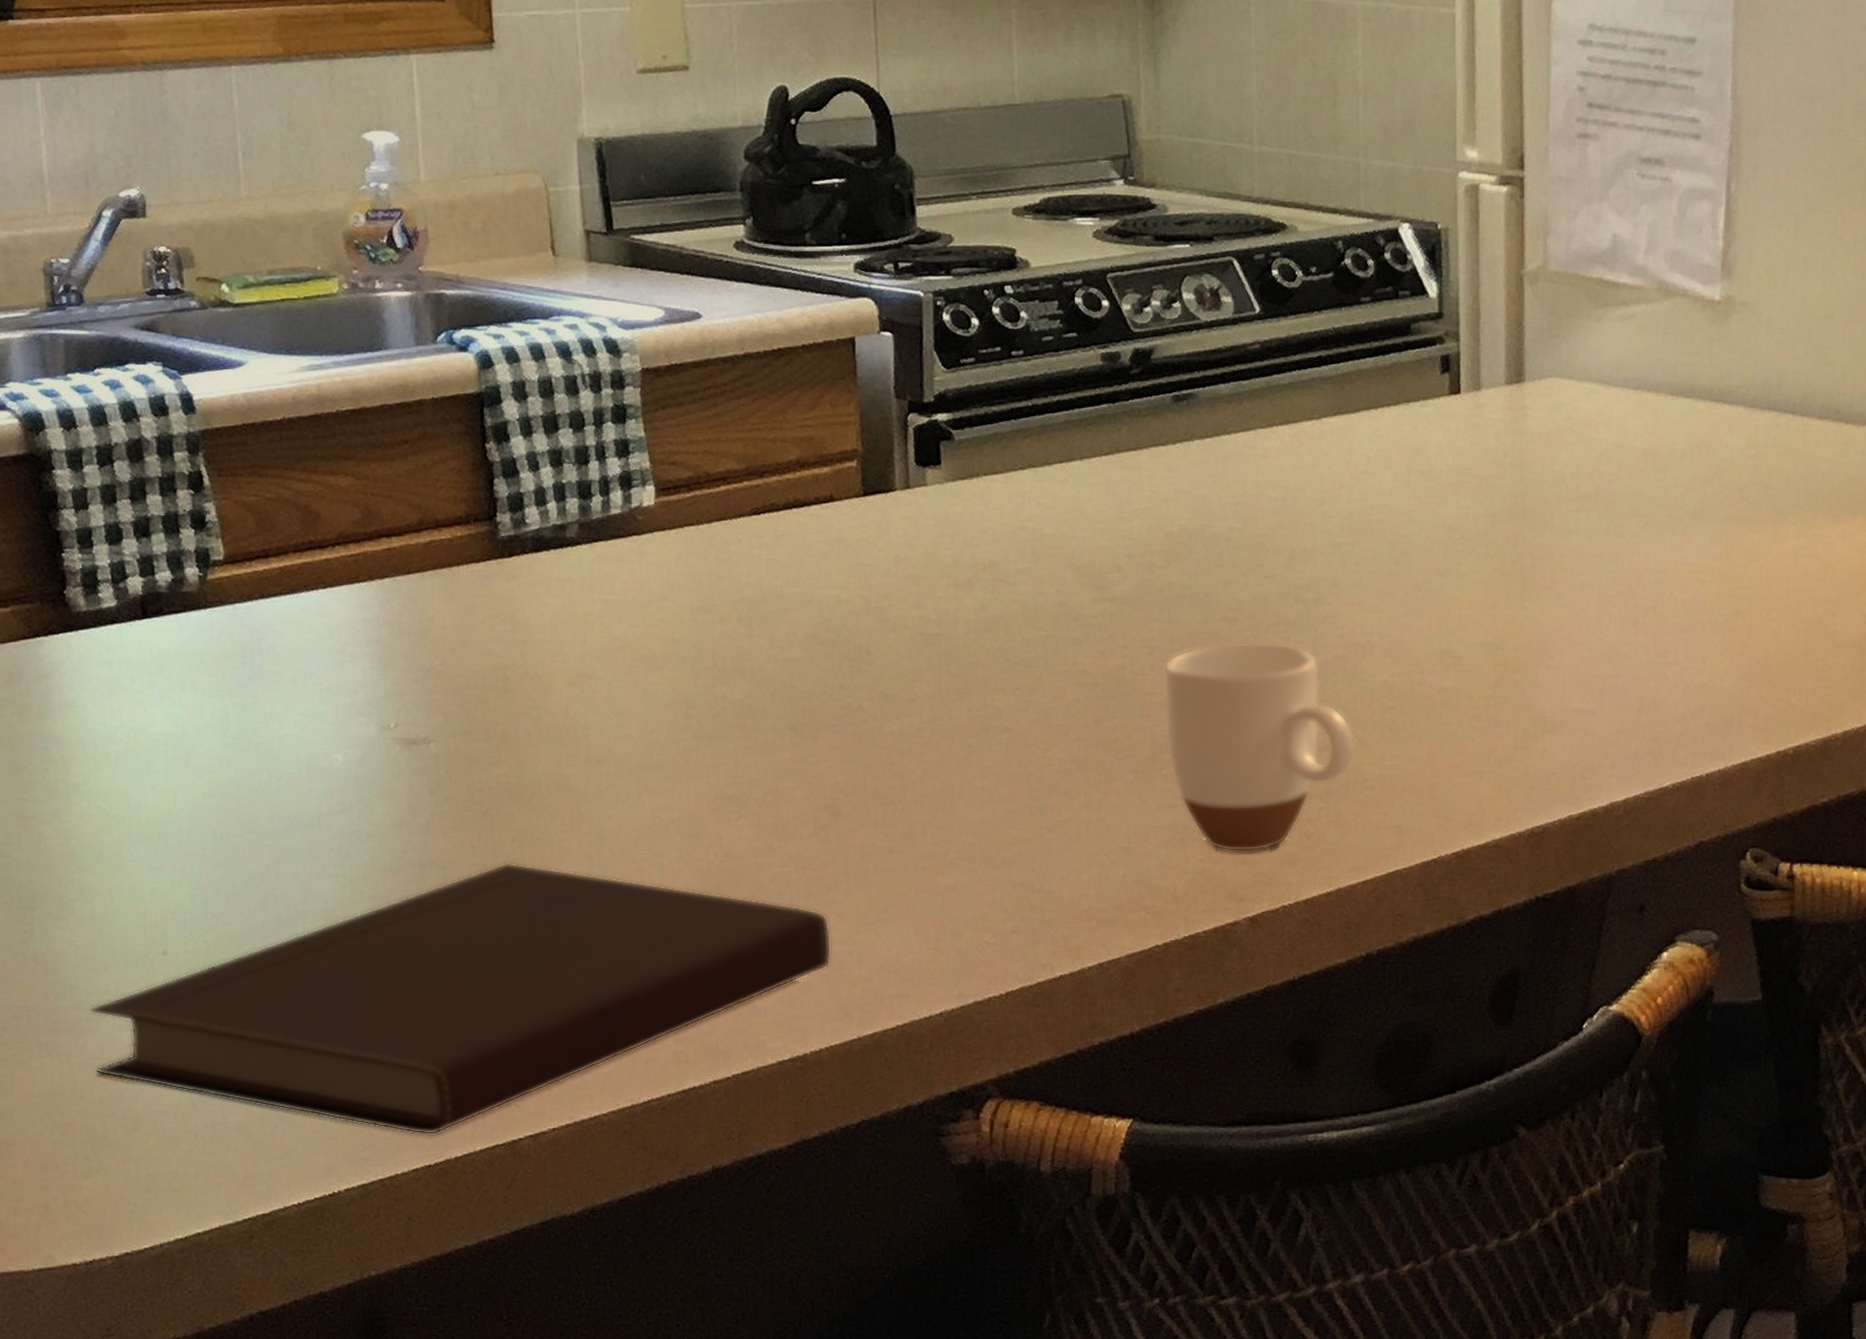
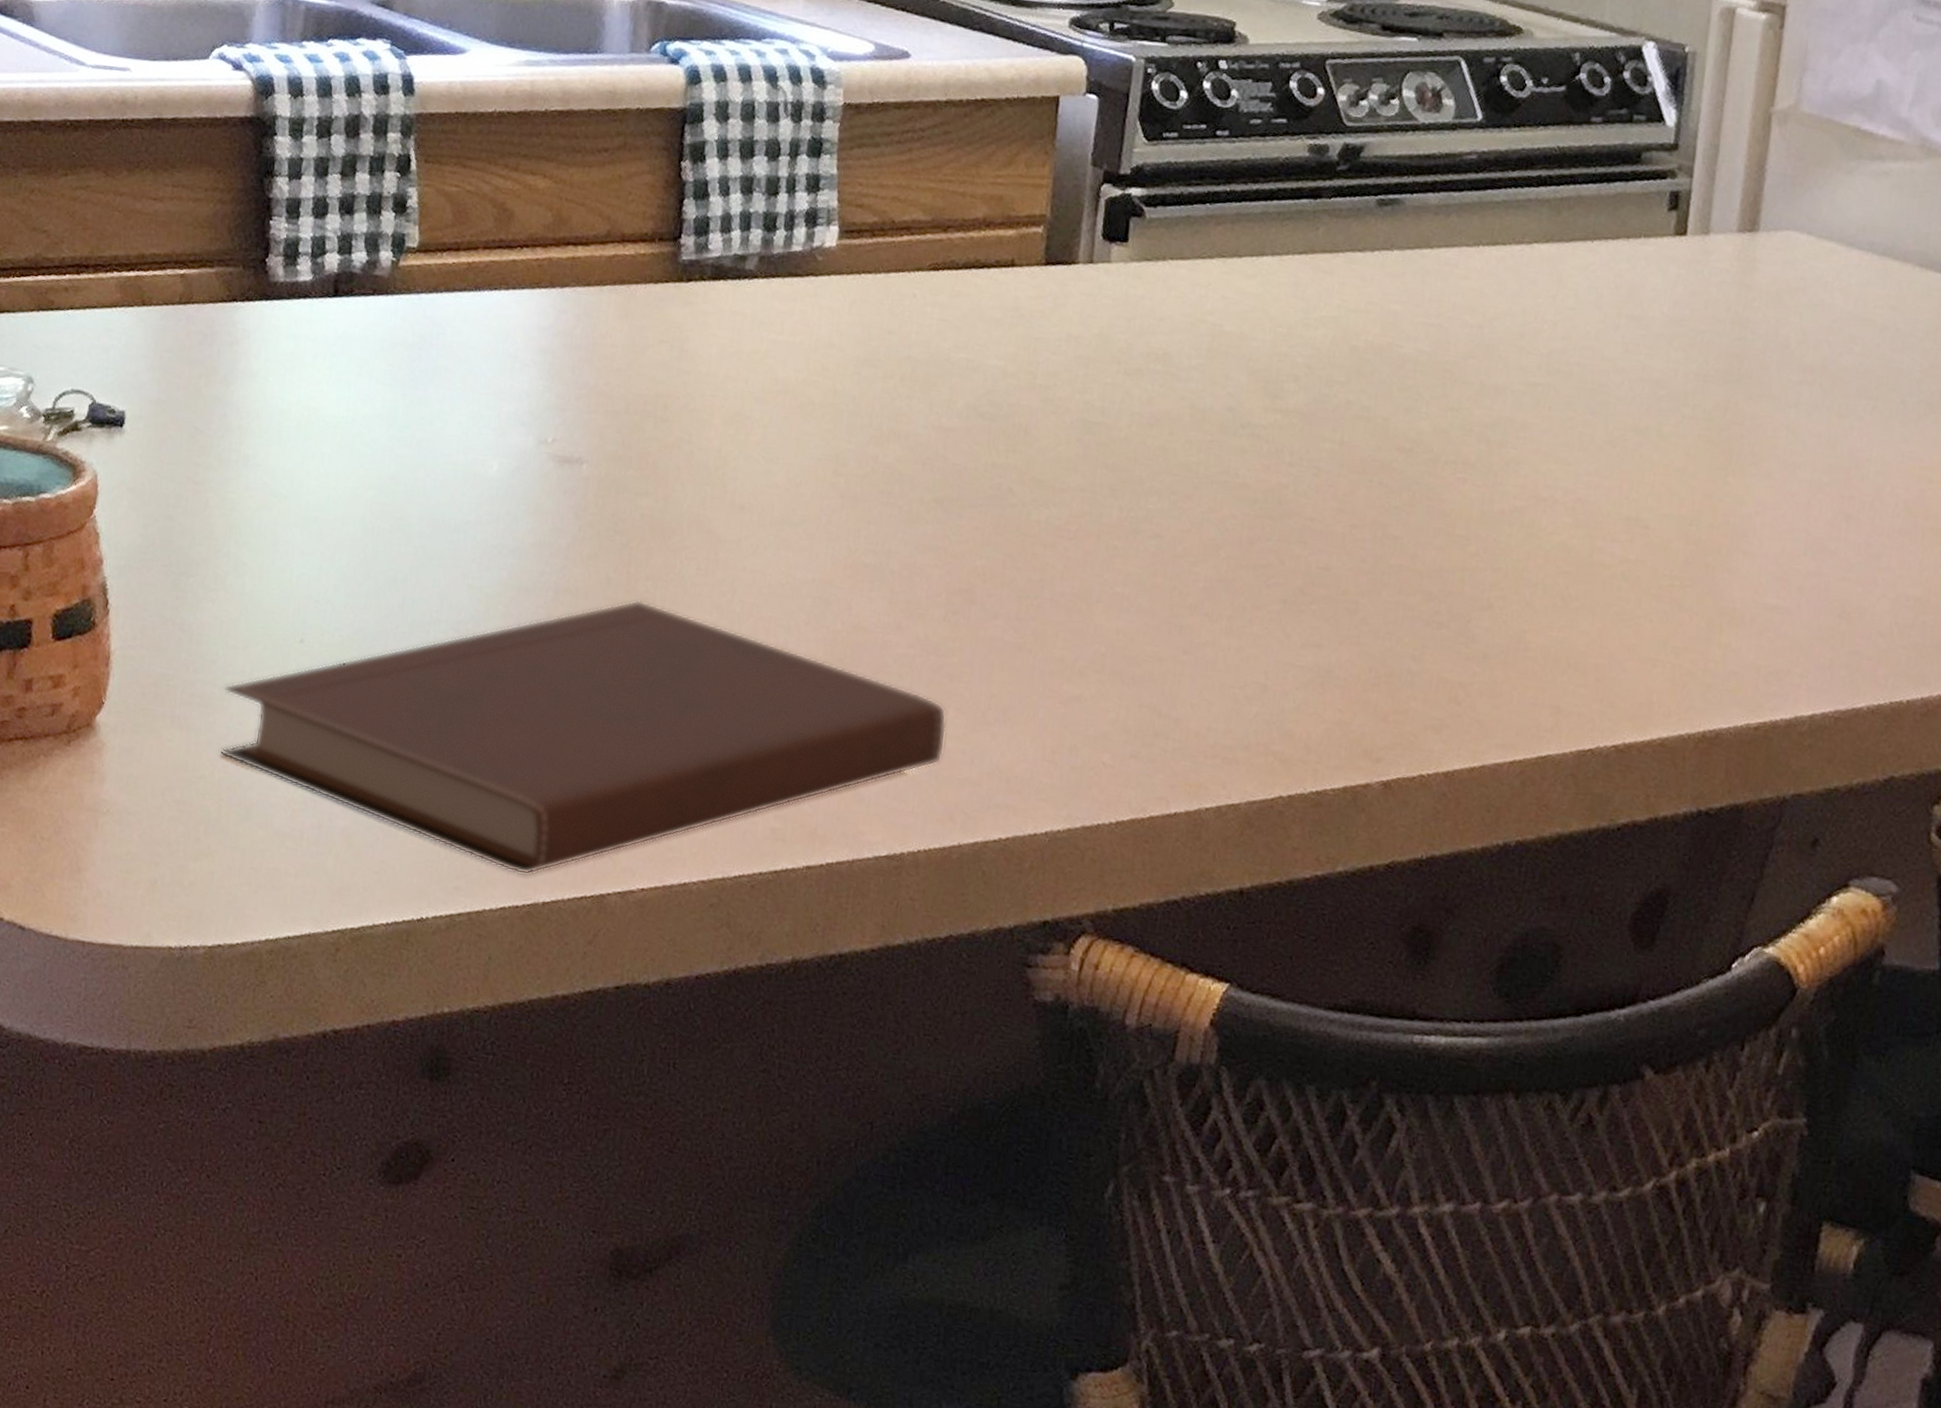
mug: present [1164,642,1356,852] -> none [1321,475,1523,711]

